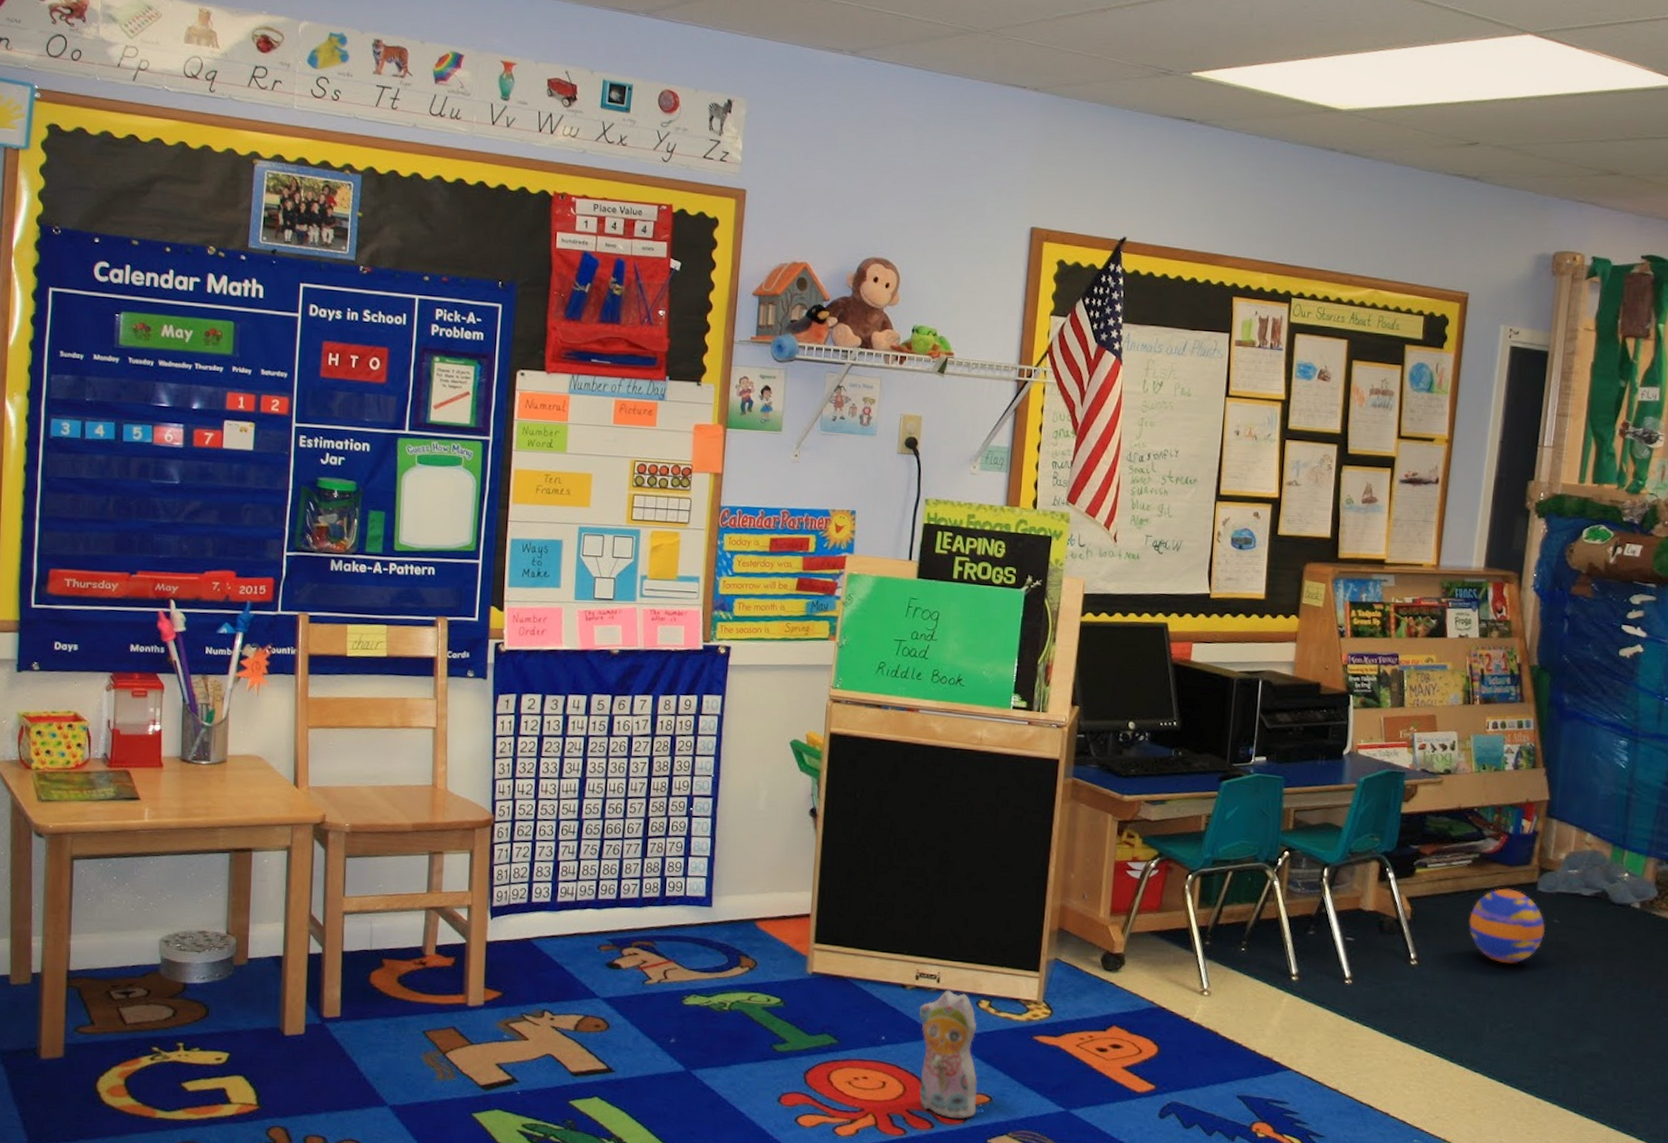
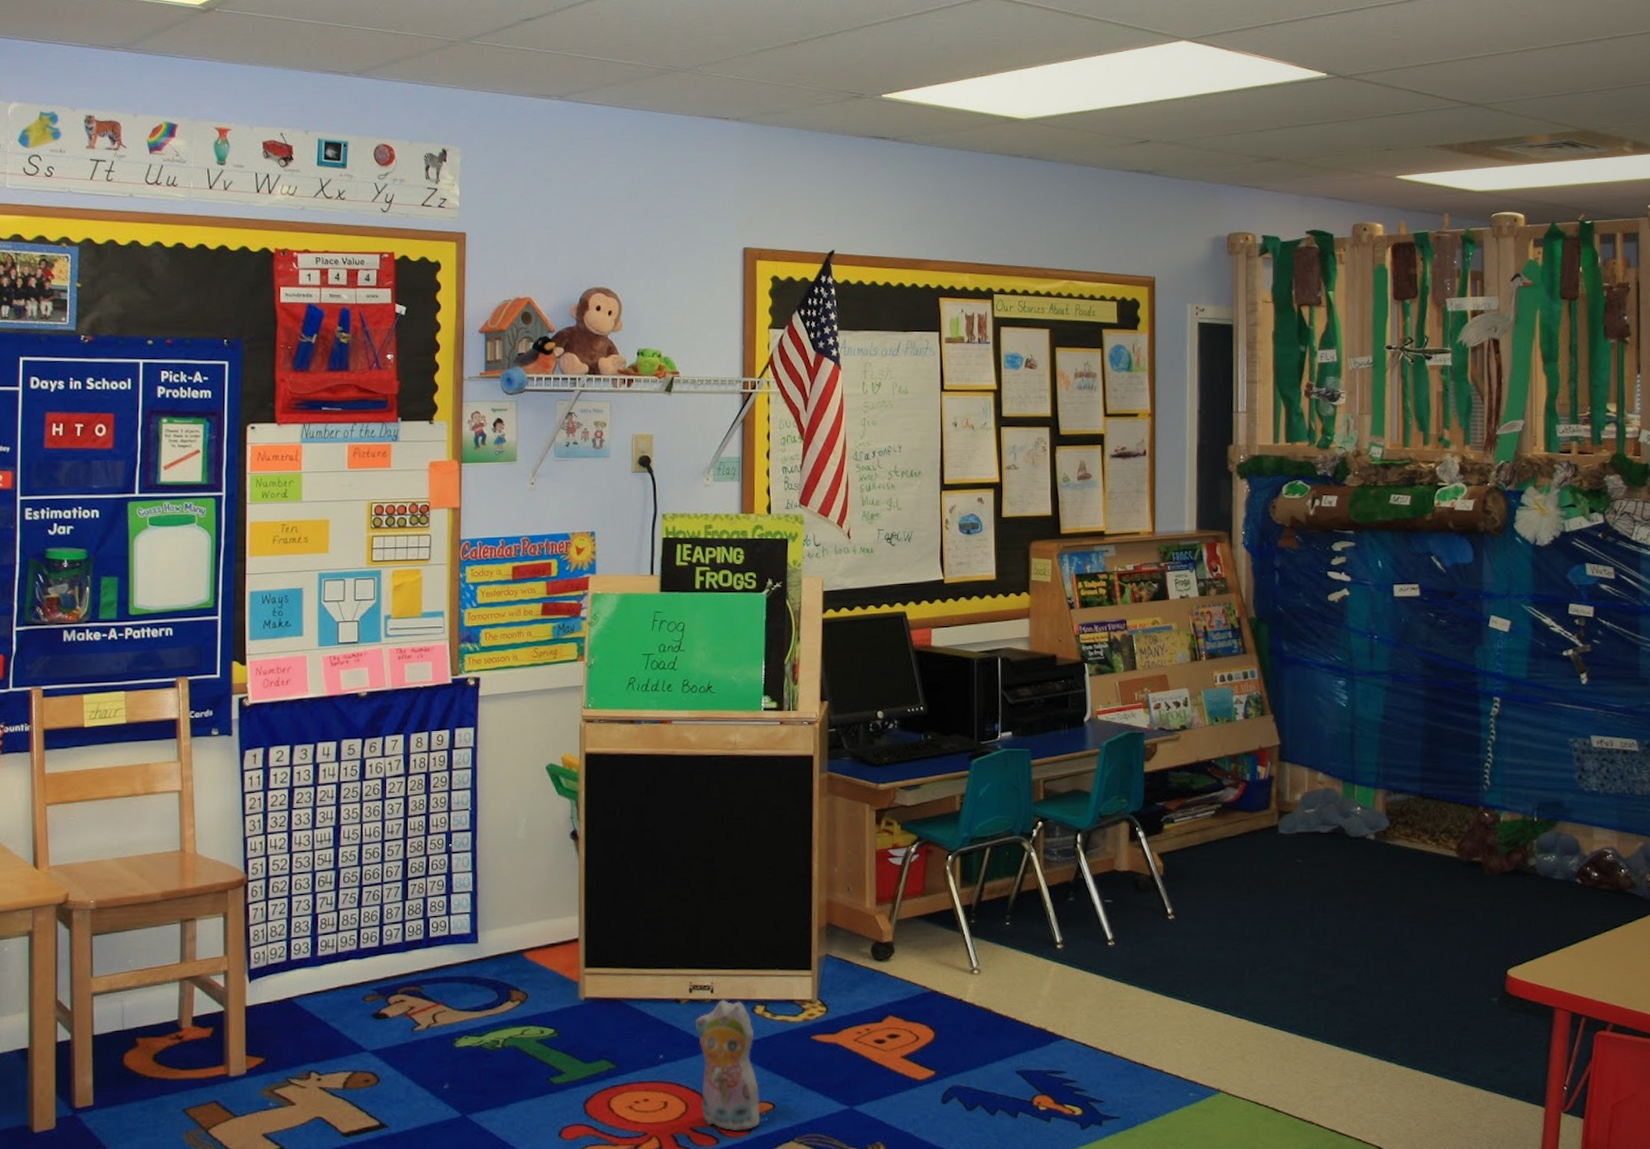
ball: present [1469,888,1546,964] -> none [1219,834,1291,908]

